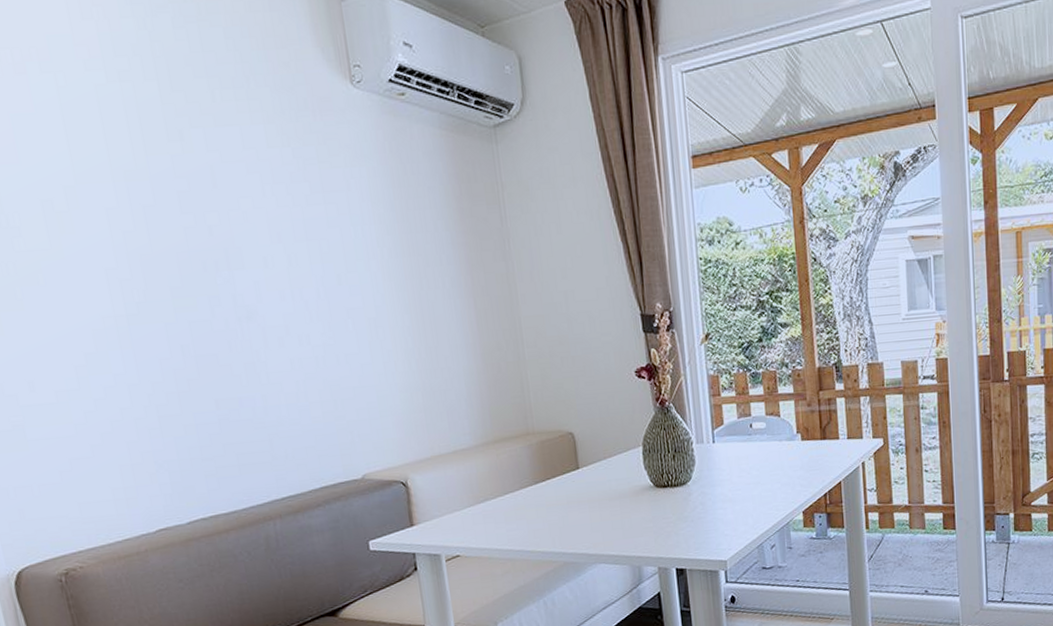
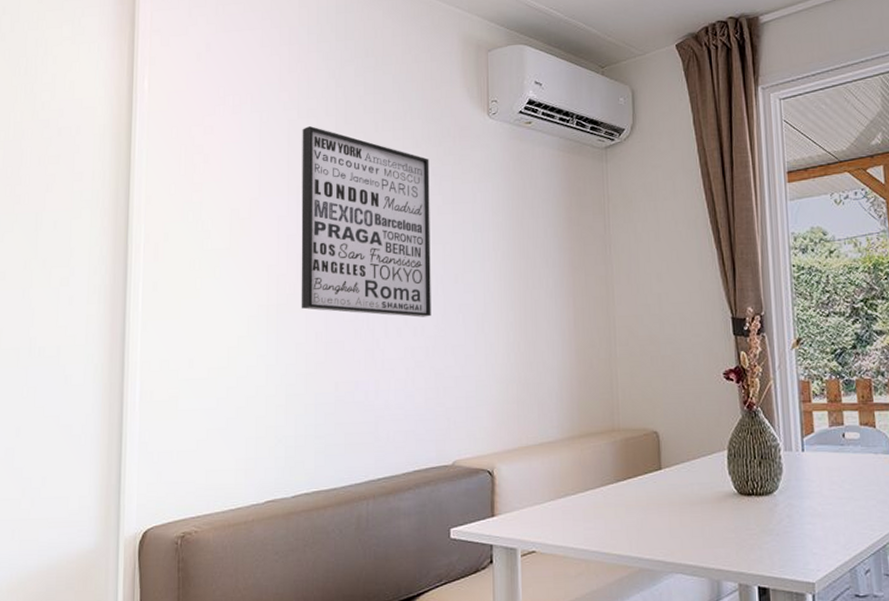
wall art: none [115,93,316,325] -> present [301,126,431,318]

